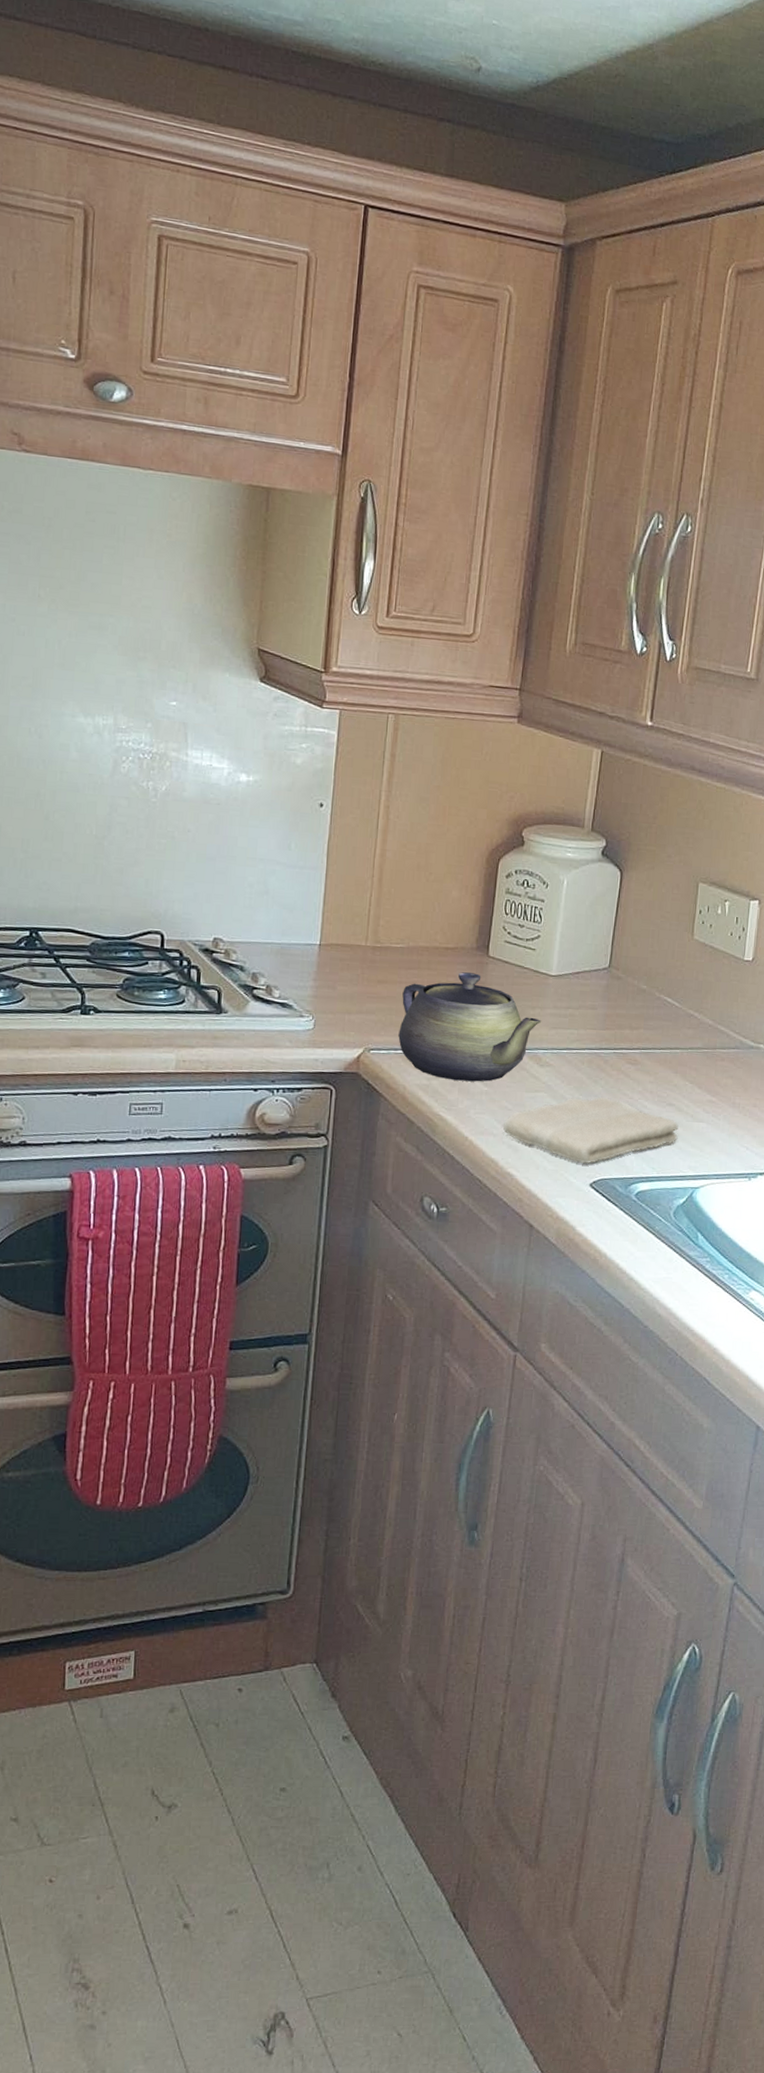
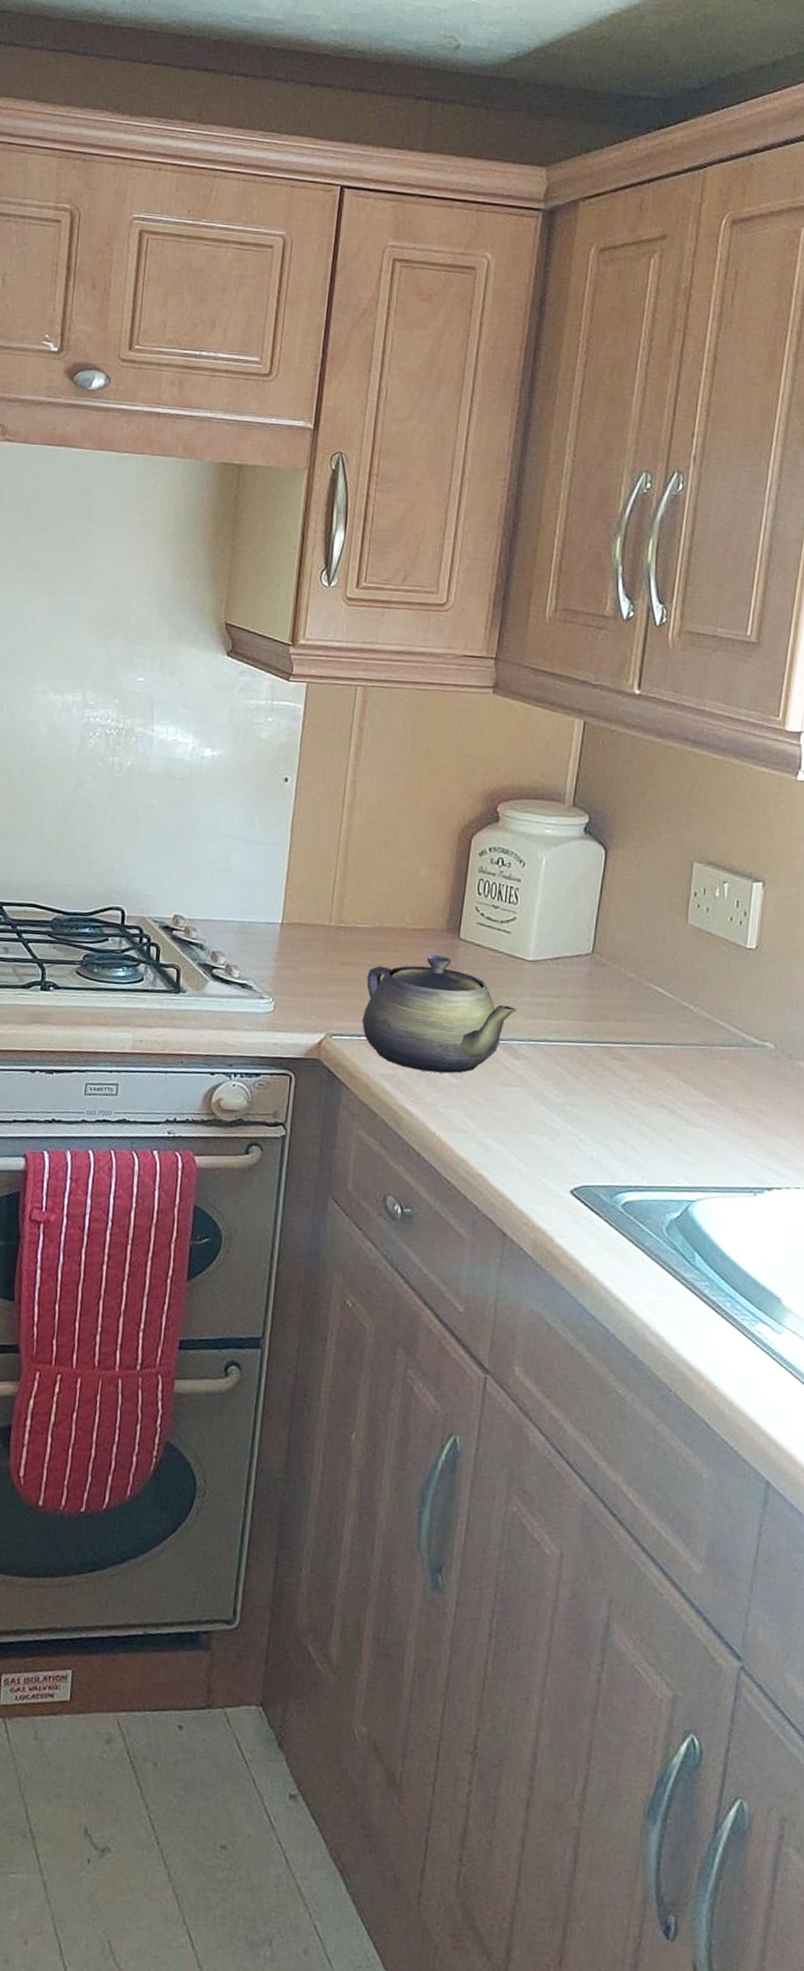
washcloth: present [503,1096,679,1164] -> none [474,1093,672,1169]

